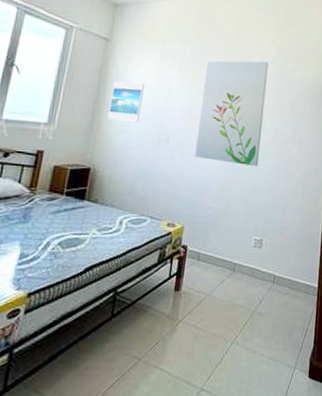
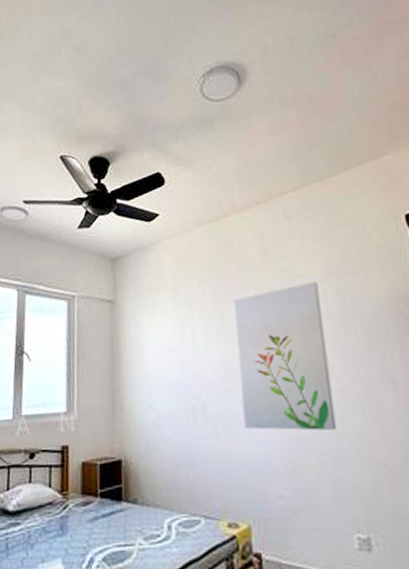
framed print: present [108,81,146,122] -> none [128,344,167,396]

